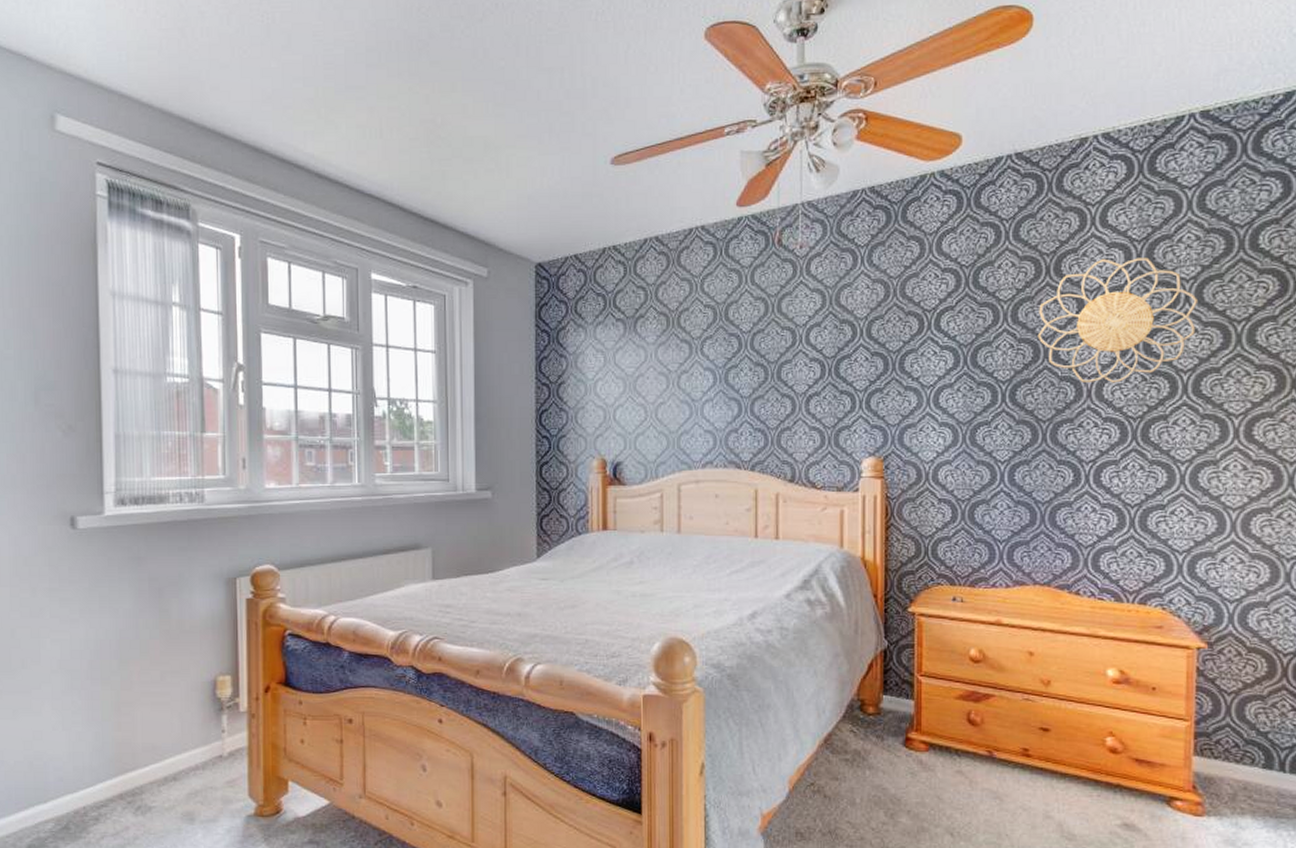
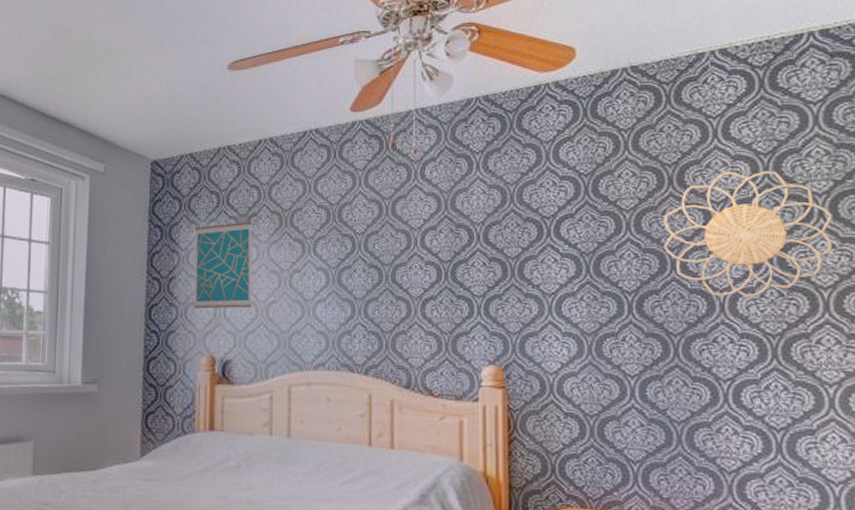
wall art: none [582,323,641,413] -> present [194,221,253,309]

